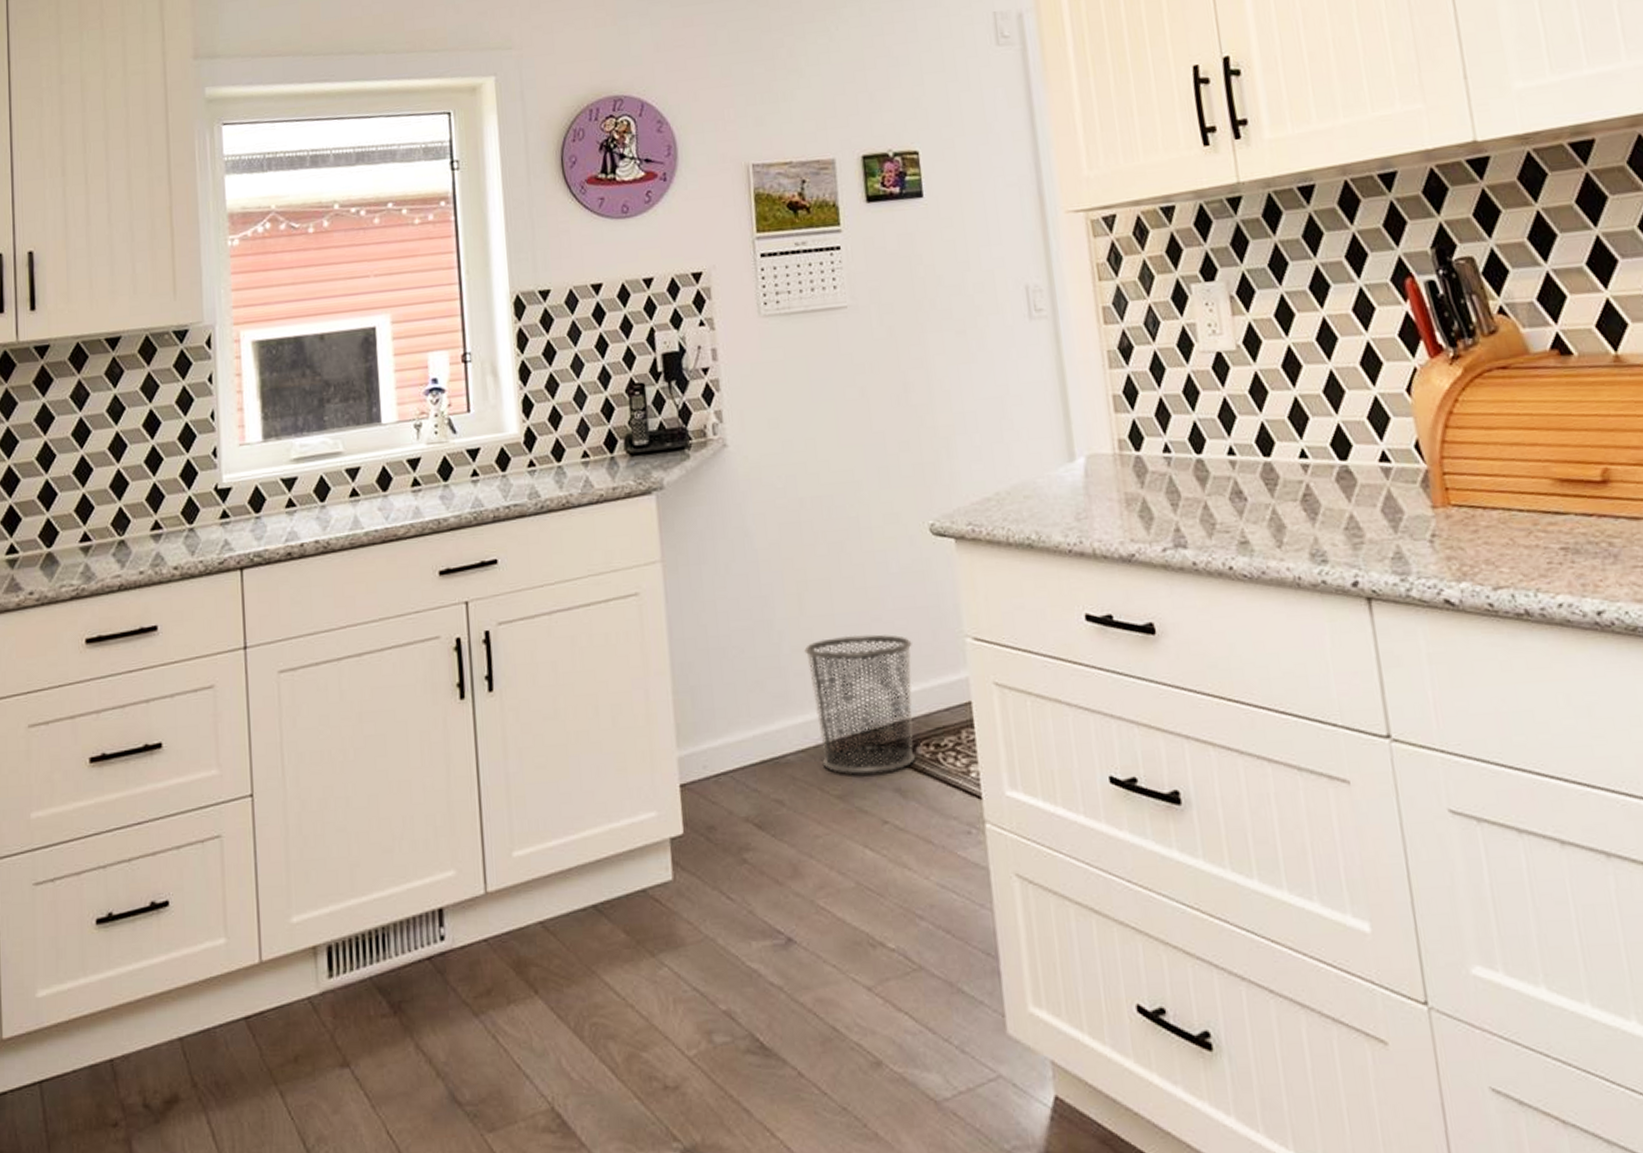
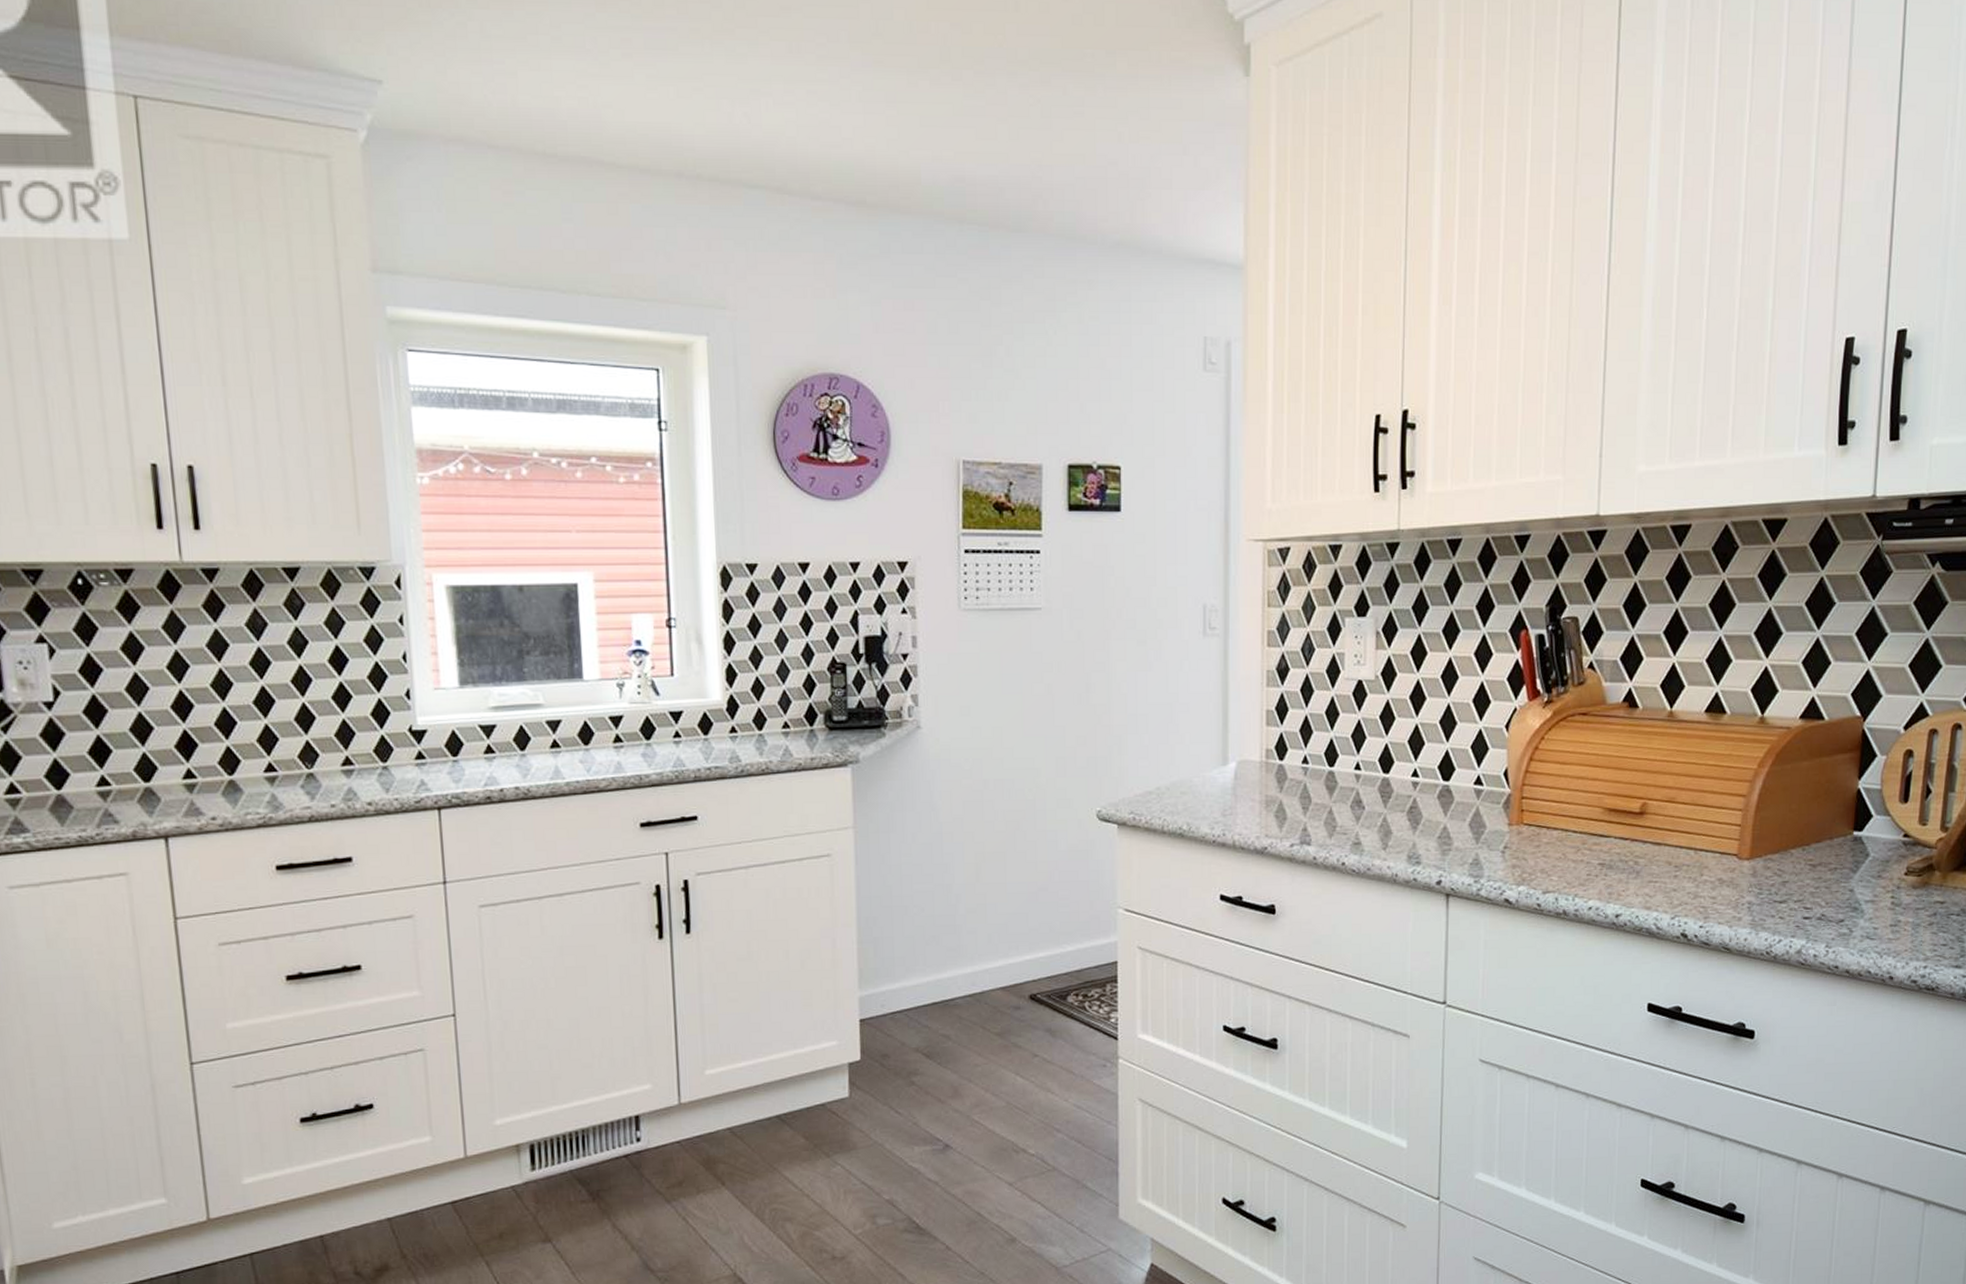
waste bin: present [804,634,916,774] -> none [978,901,1072,1016]

